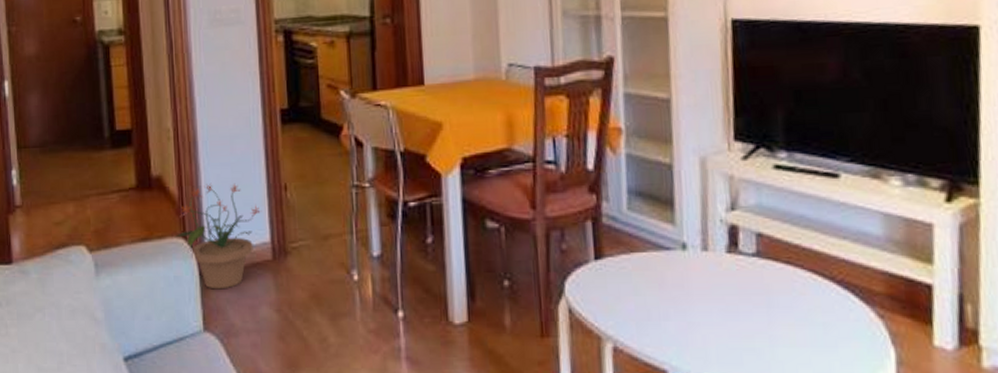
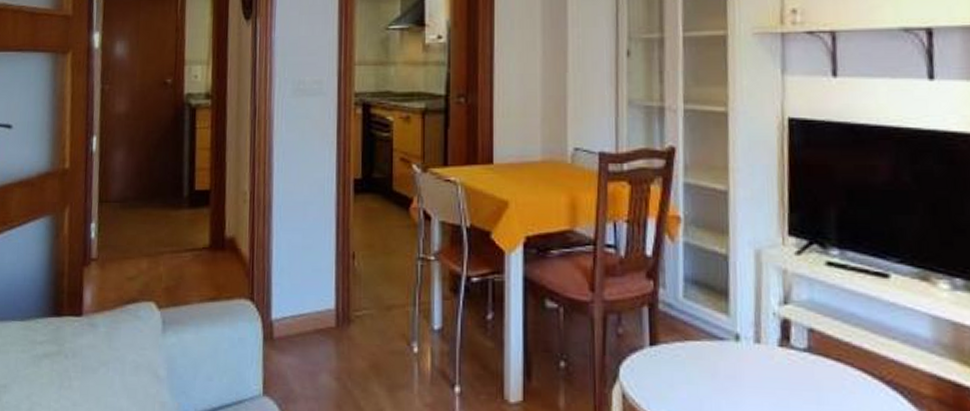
potted plant: present [174,182,262,290] -> none [242,247,329,354]

